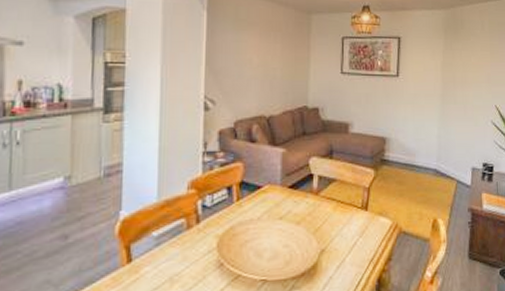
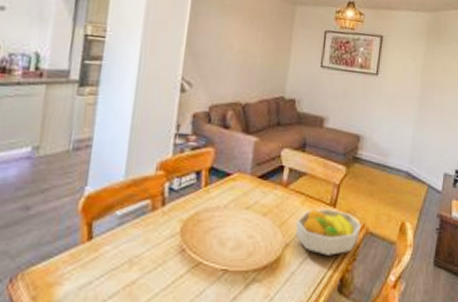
fruit bowl: none [329,212,395,258] -> present [295,208,362,256]

